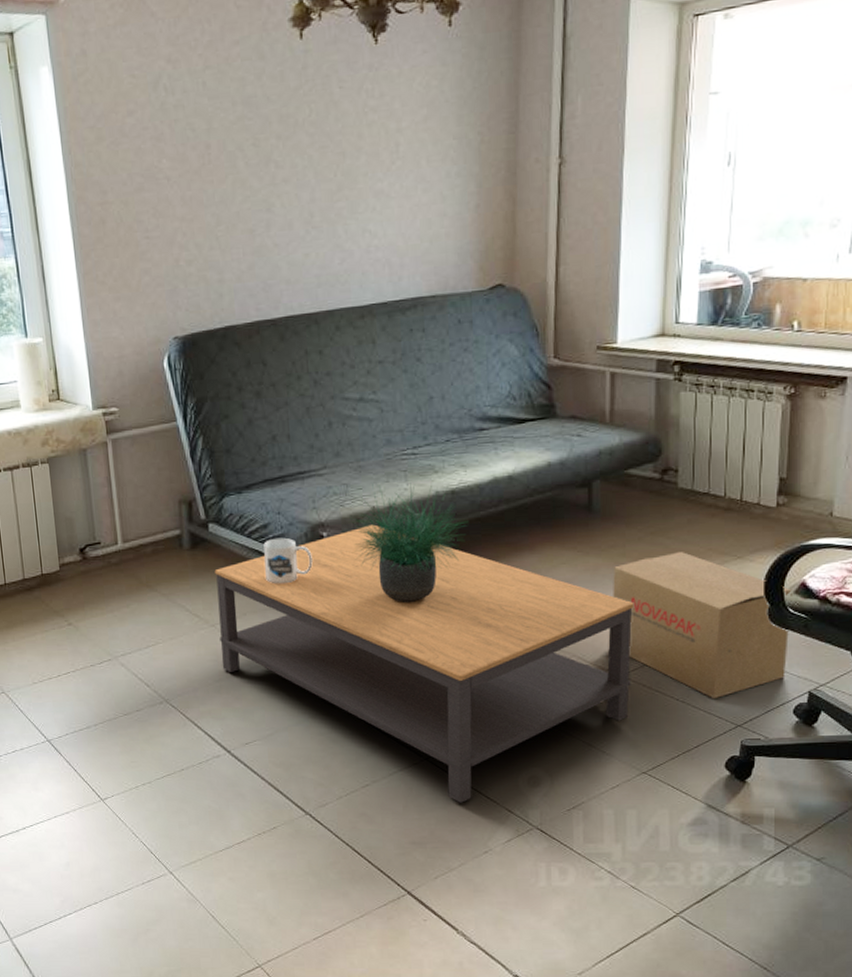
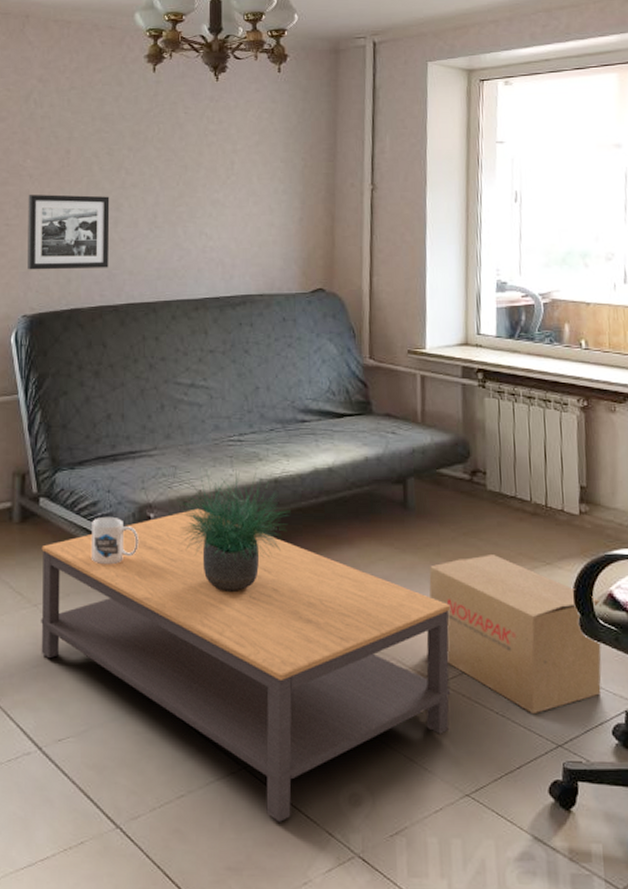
picture frame: none [167,195,263,287] -> present [28,194,110,270]

